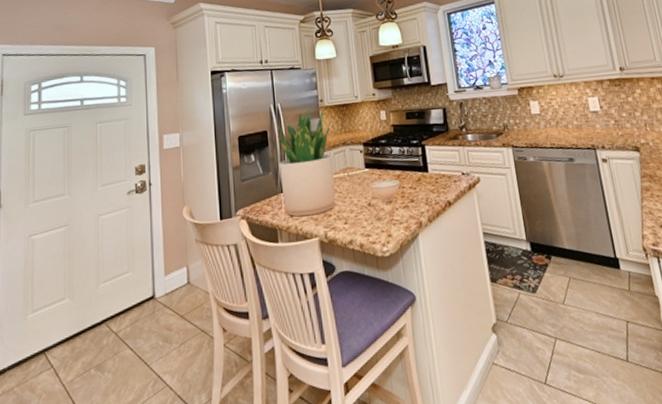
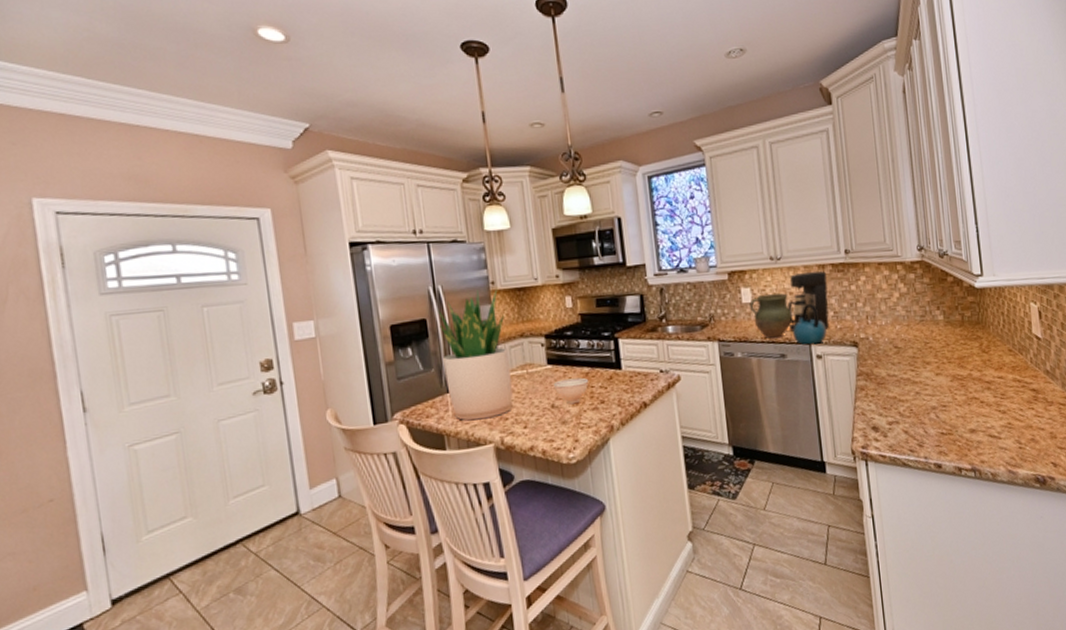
ceramic jug: none [538,105,577,144] -> present [749,293,792,338]
coffee maker: none [572,85,612,138] -> present [787,271,830,331]
kettle: none [578,113,610,150] -> present [793,303,827,345]

